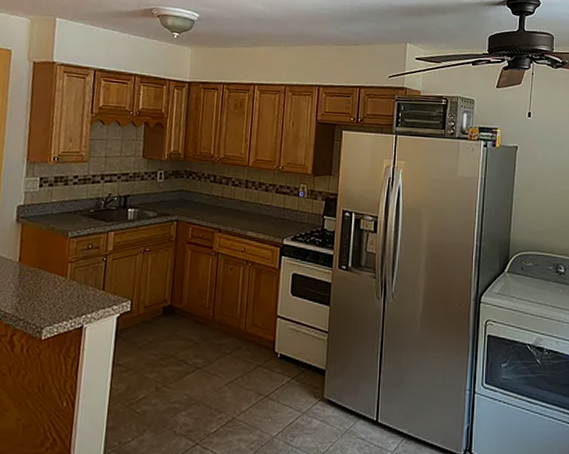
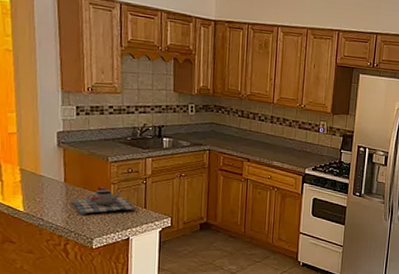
teapot: none [24,265,93,300] -> present [72,186,136,215]

